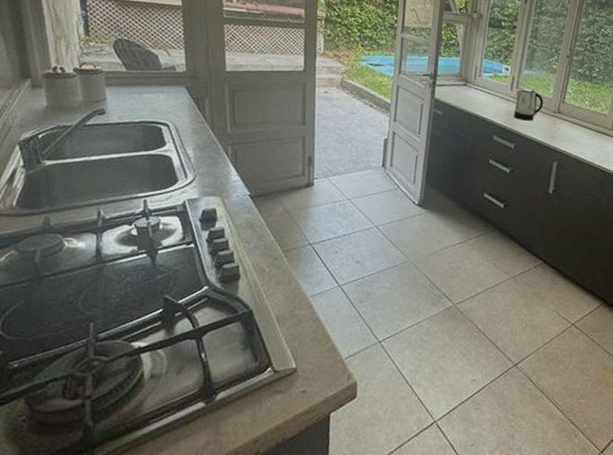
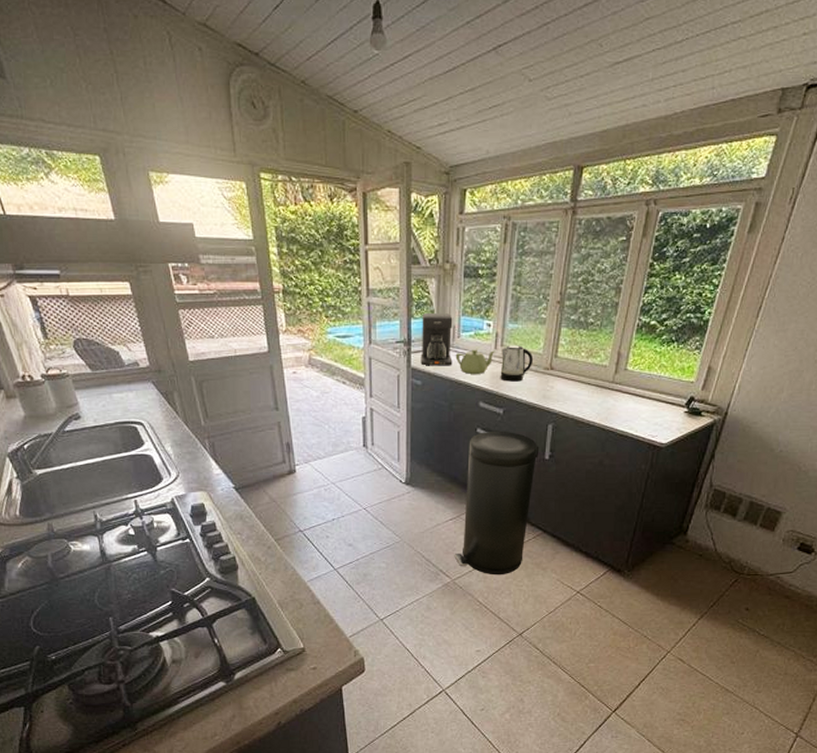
coffee maker: none [443,52,476,101] -> present [420,312,453,366]
pedal bin: none [458,163,545,303] -> present [454,431,539,576]
teapot: none [475,88,512,111] -> present [455,349,496,374]

